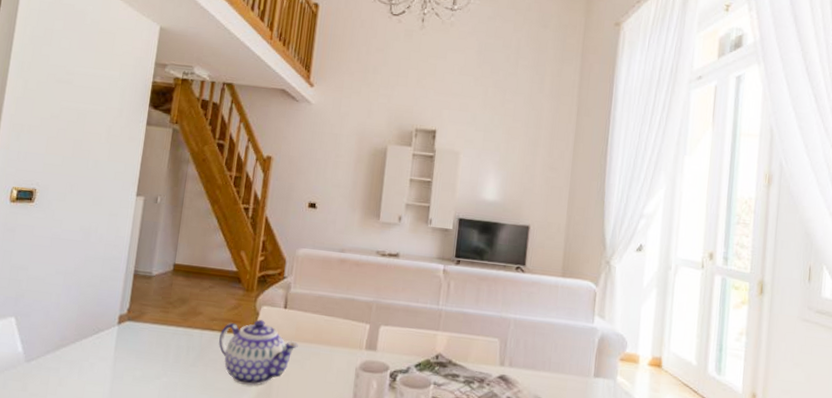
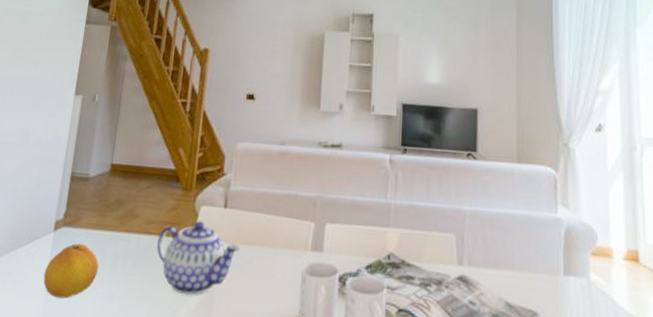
fruit: none [108,336,163,386] -> present [43,243,99,299]

